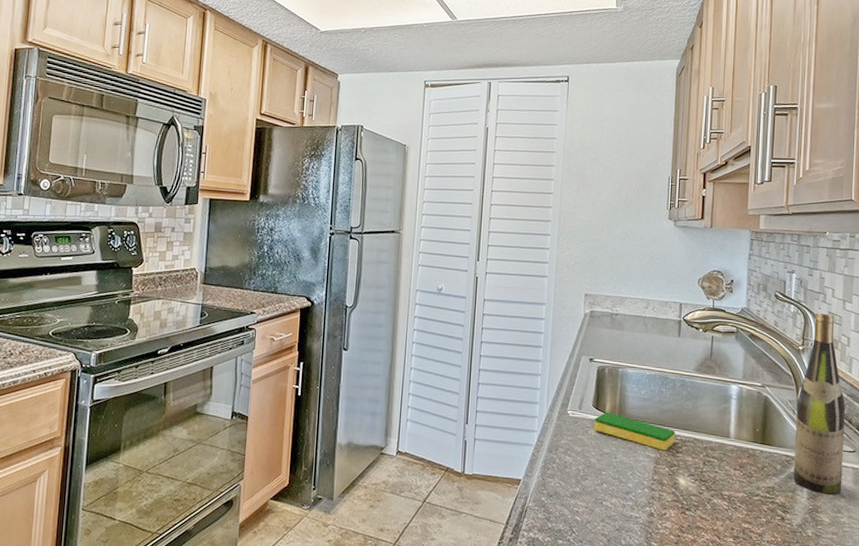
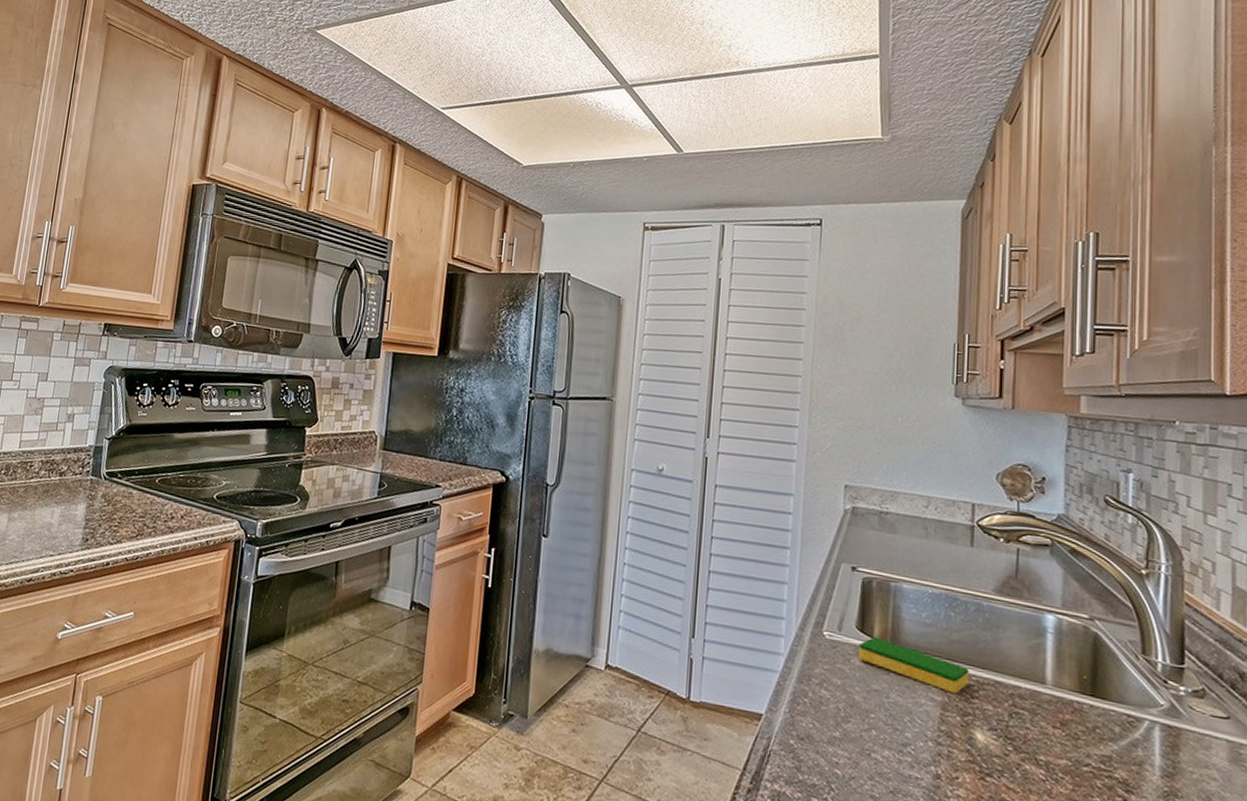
wine bottle: present [793,313,846,495] -> none [1139,527,1213,775]

